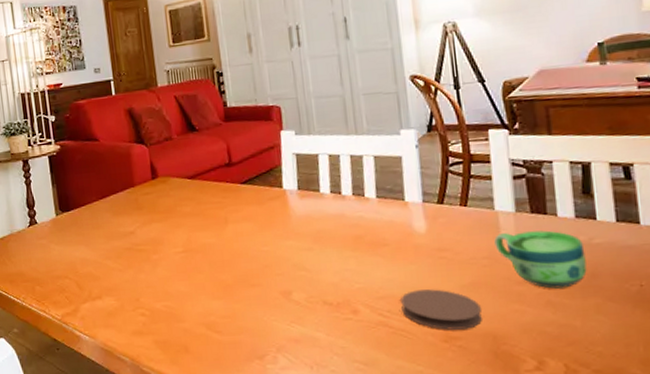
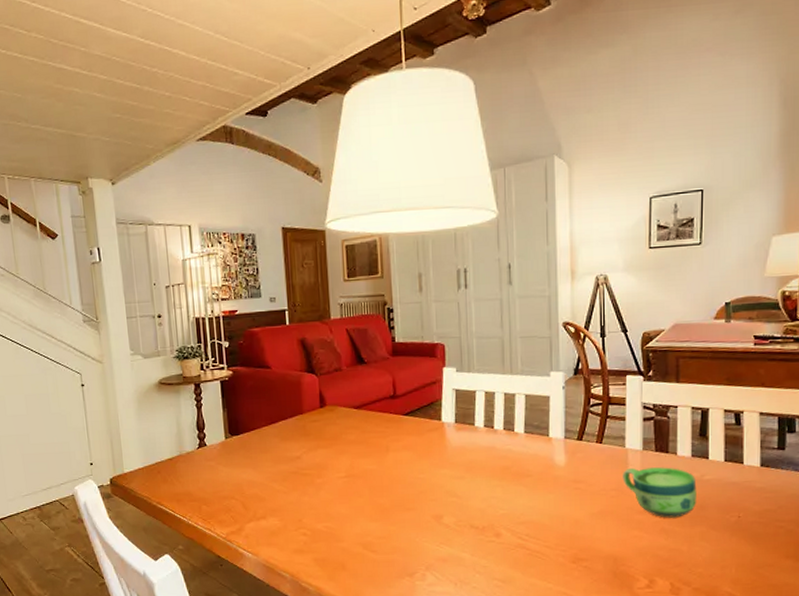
coaster: present [401,289,482,330] -> none [538,516,606,553]

